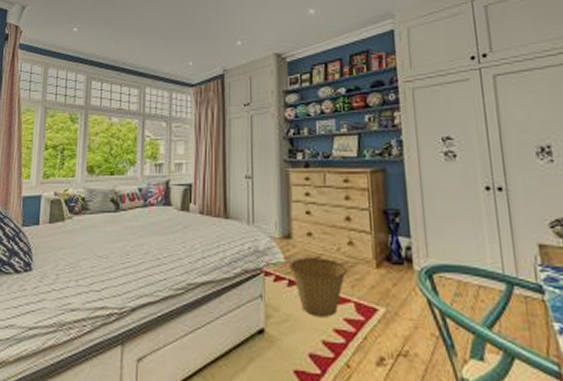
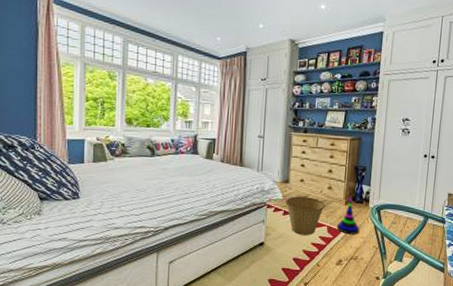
stacking toy: none [369,257,406,315] -> present [337,198,360,235]

